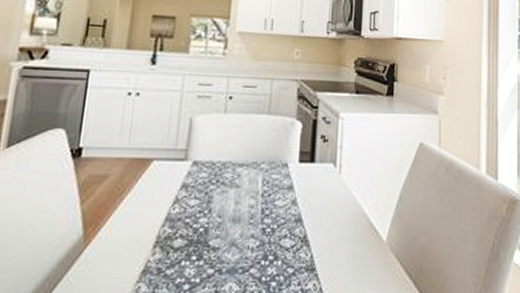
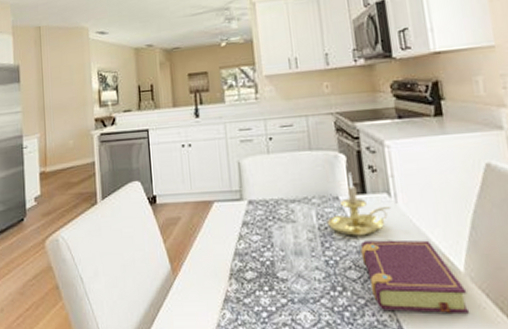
candle holder: none [271,140,334,204] -> present [327,172,390,236]
book: none [298,209,386,281] -> present [360,240,470,313]

